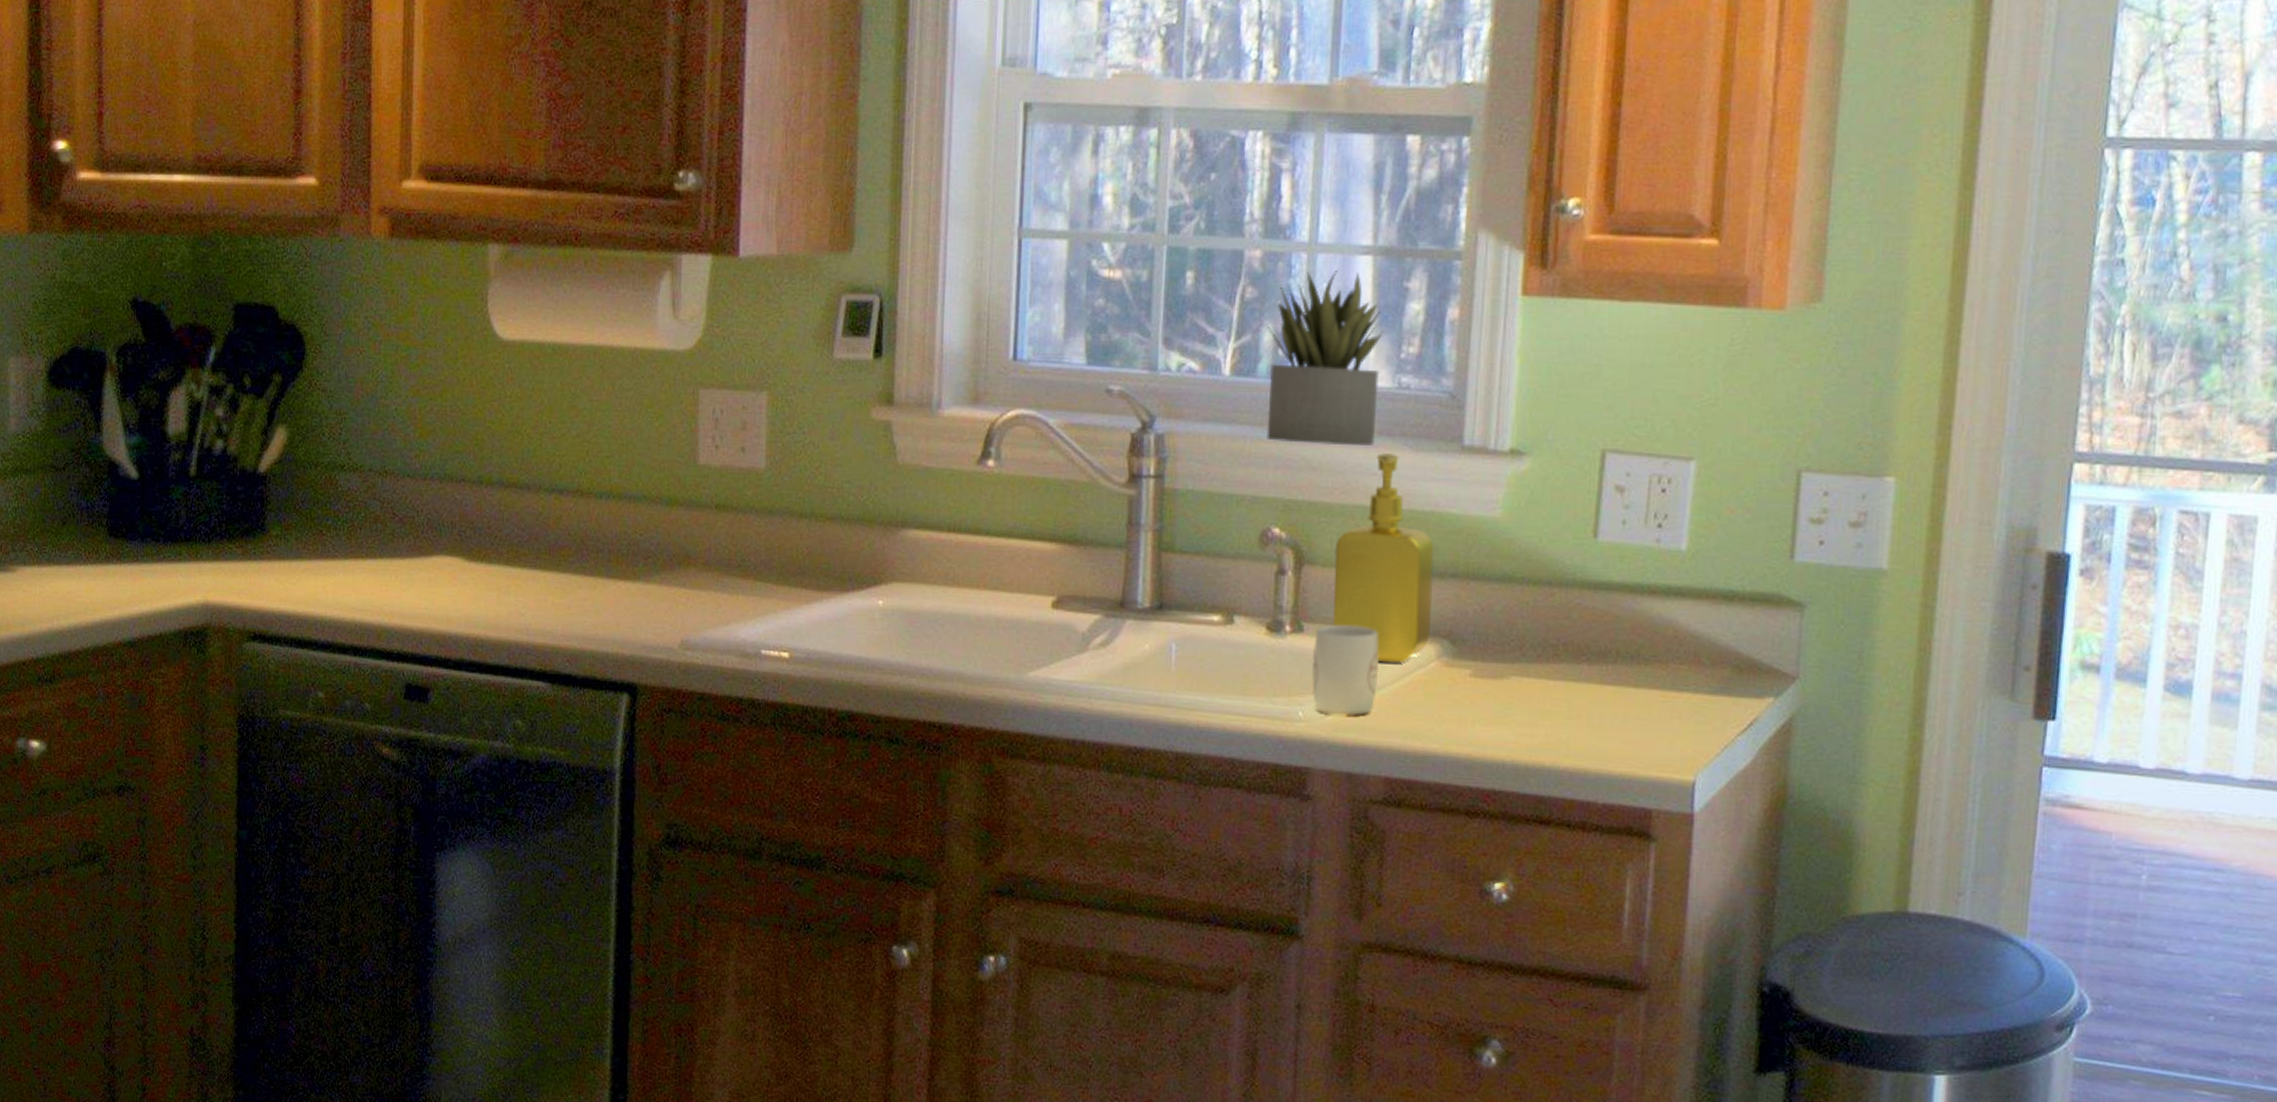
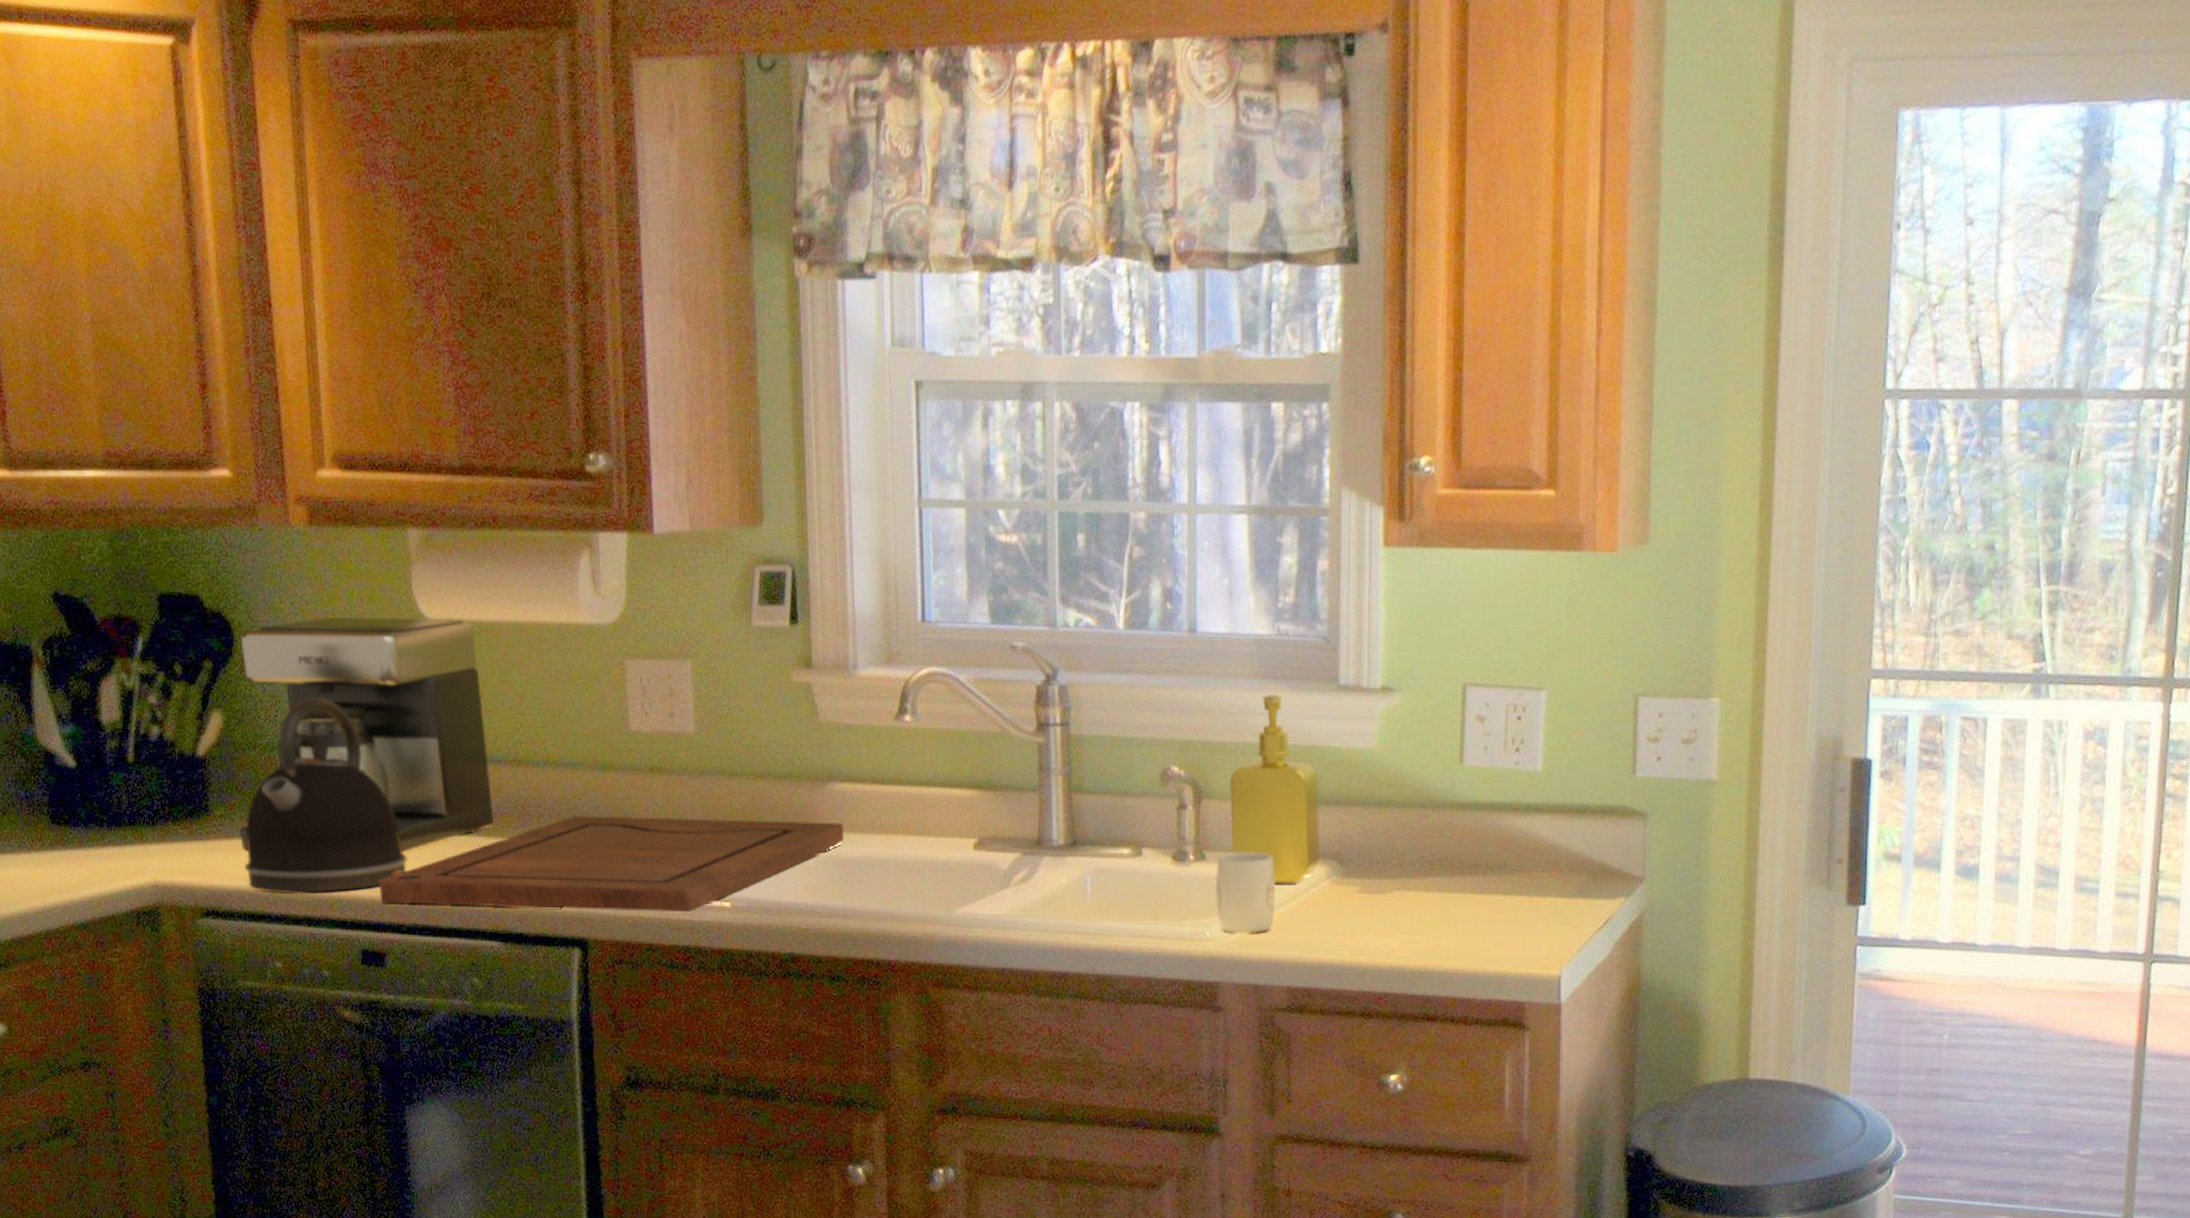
coffee maker: none [293,332,552,583] -> present [239,616,495,853]
kettle: none [294,416,461,621] -> present [243,698,408,893]
cutting board: none [429,551,915,662] -> present [379,815,845,913]
succulent plant: present [1266,271,1384,446] -> none [1155,529,1261,690]

